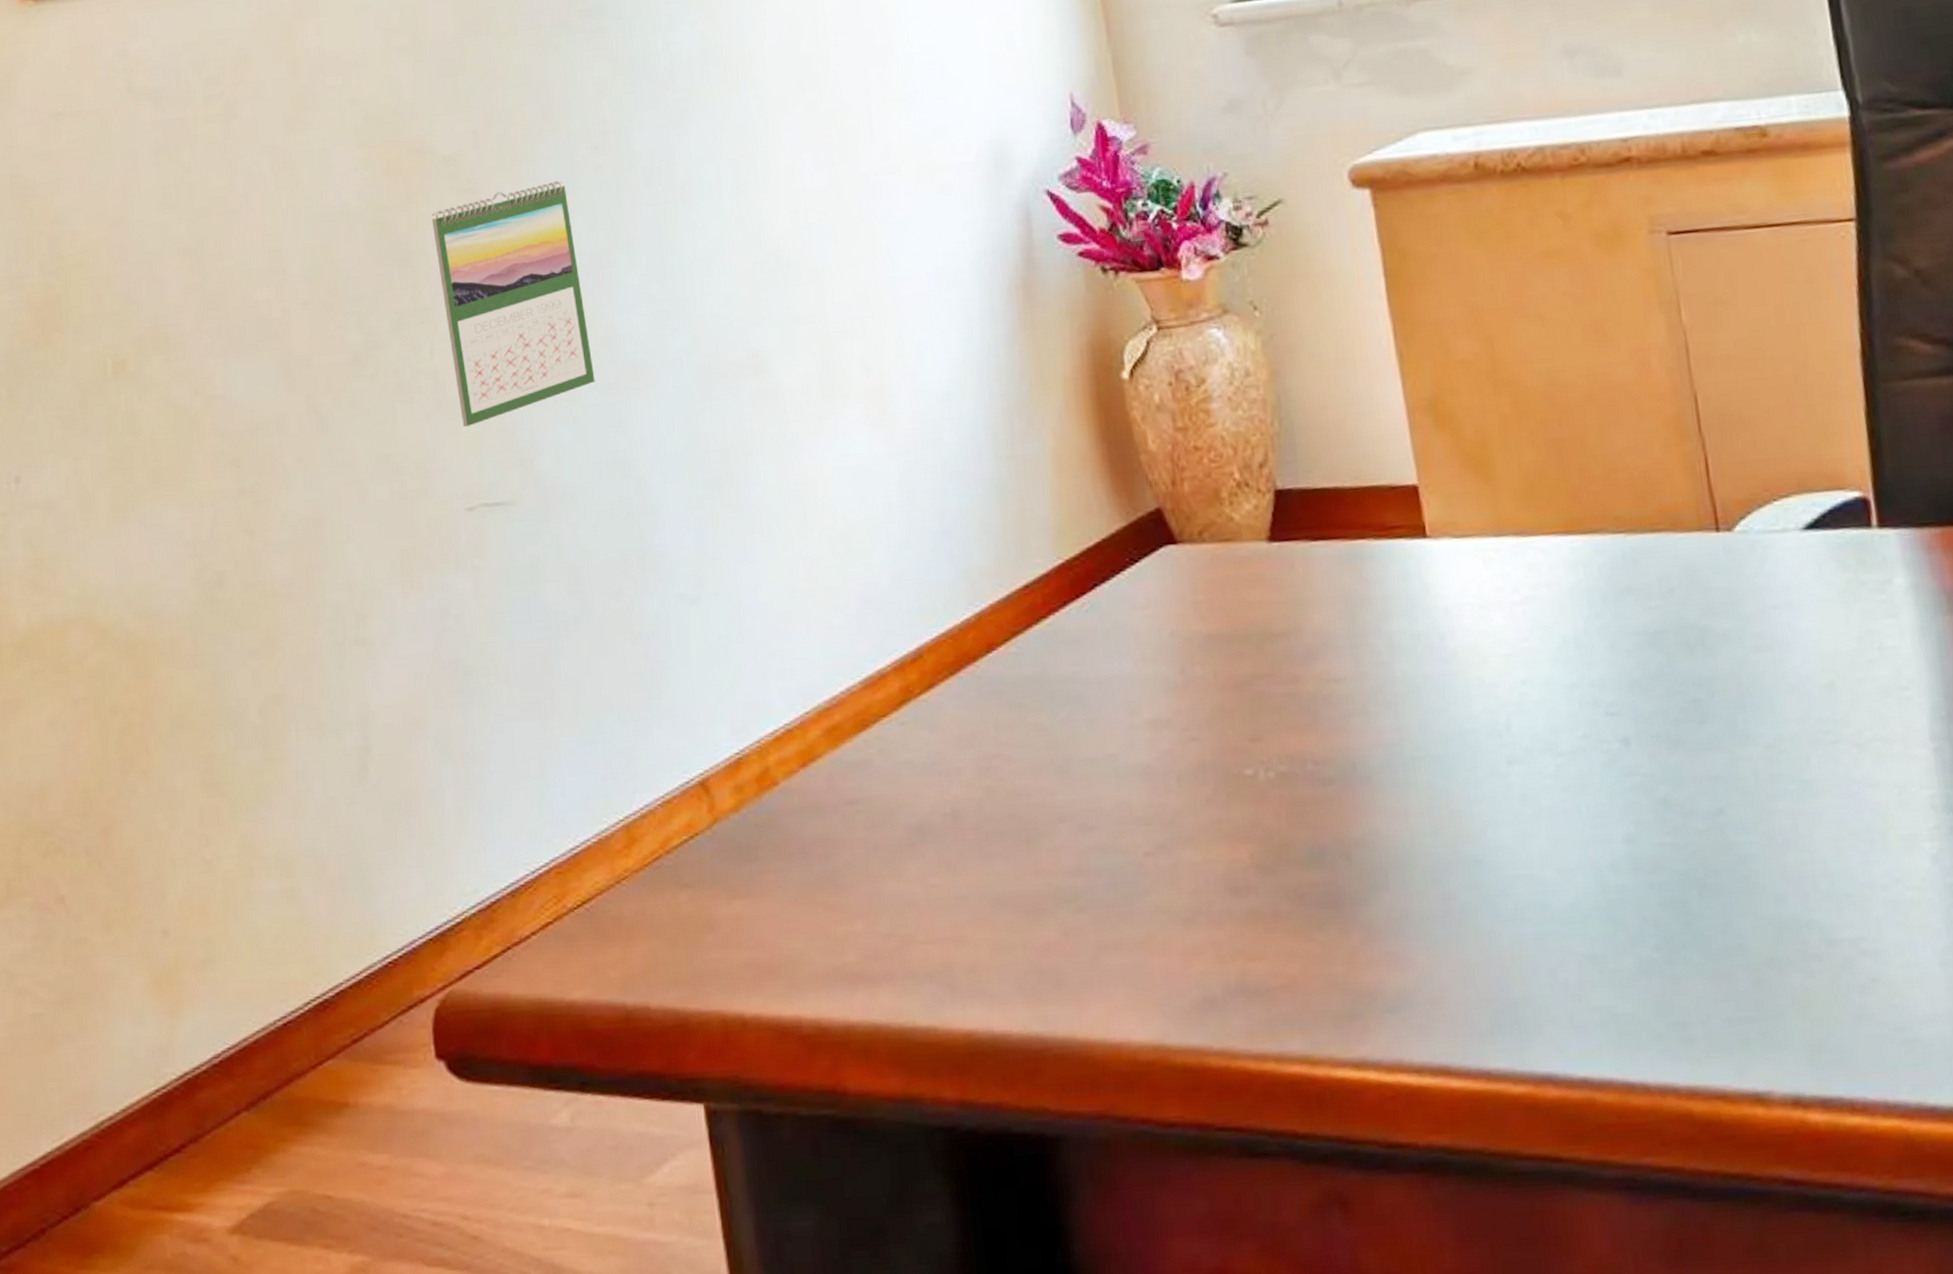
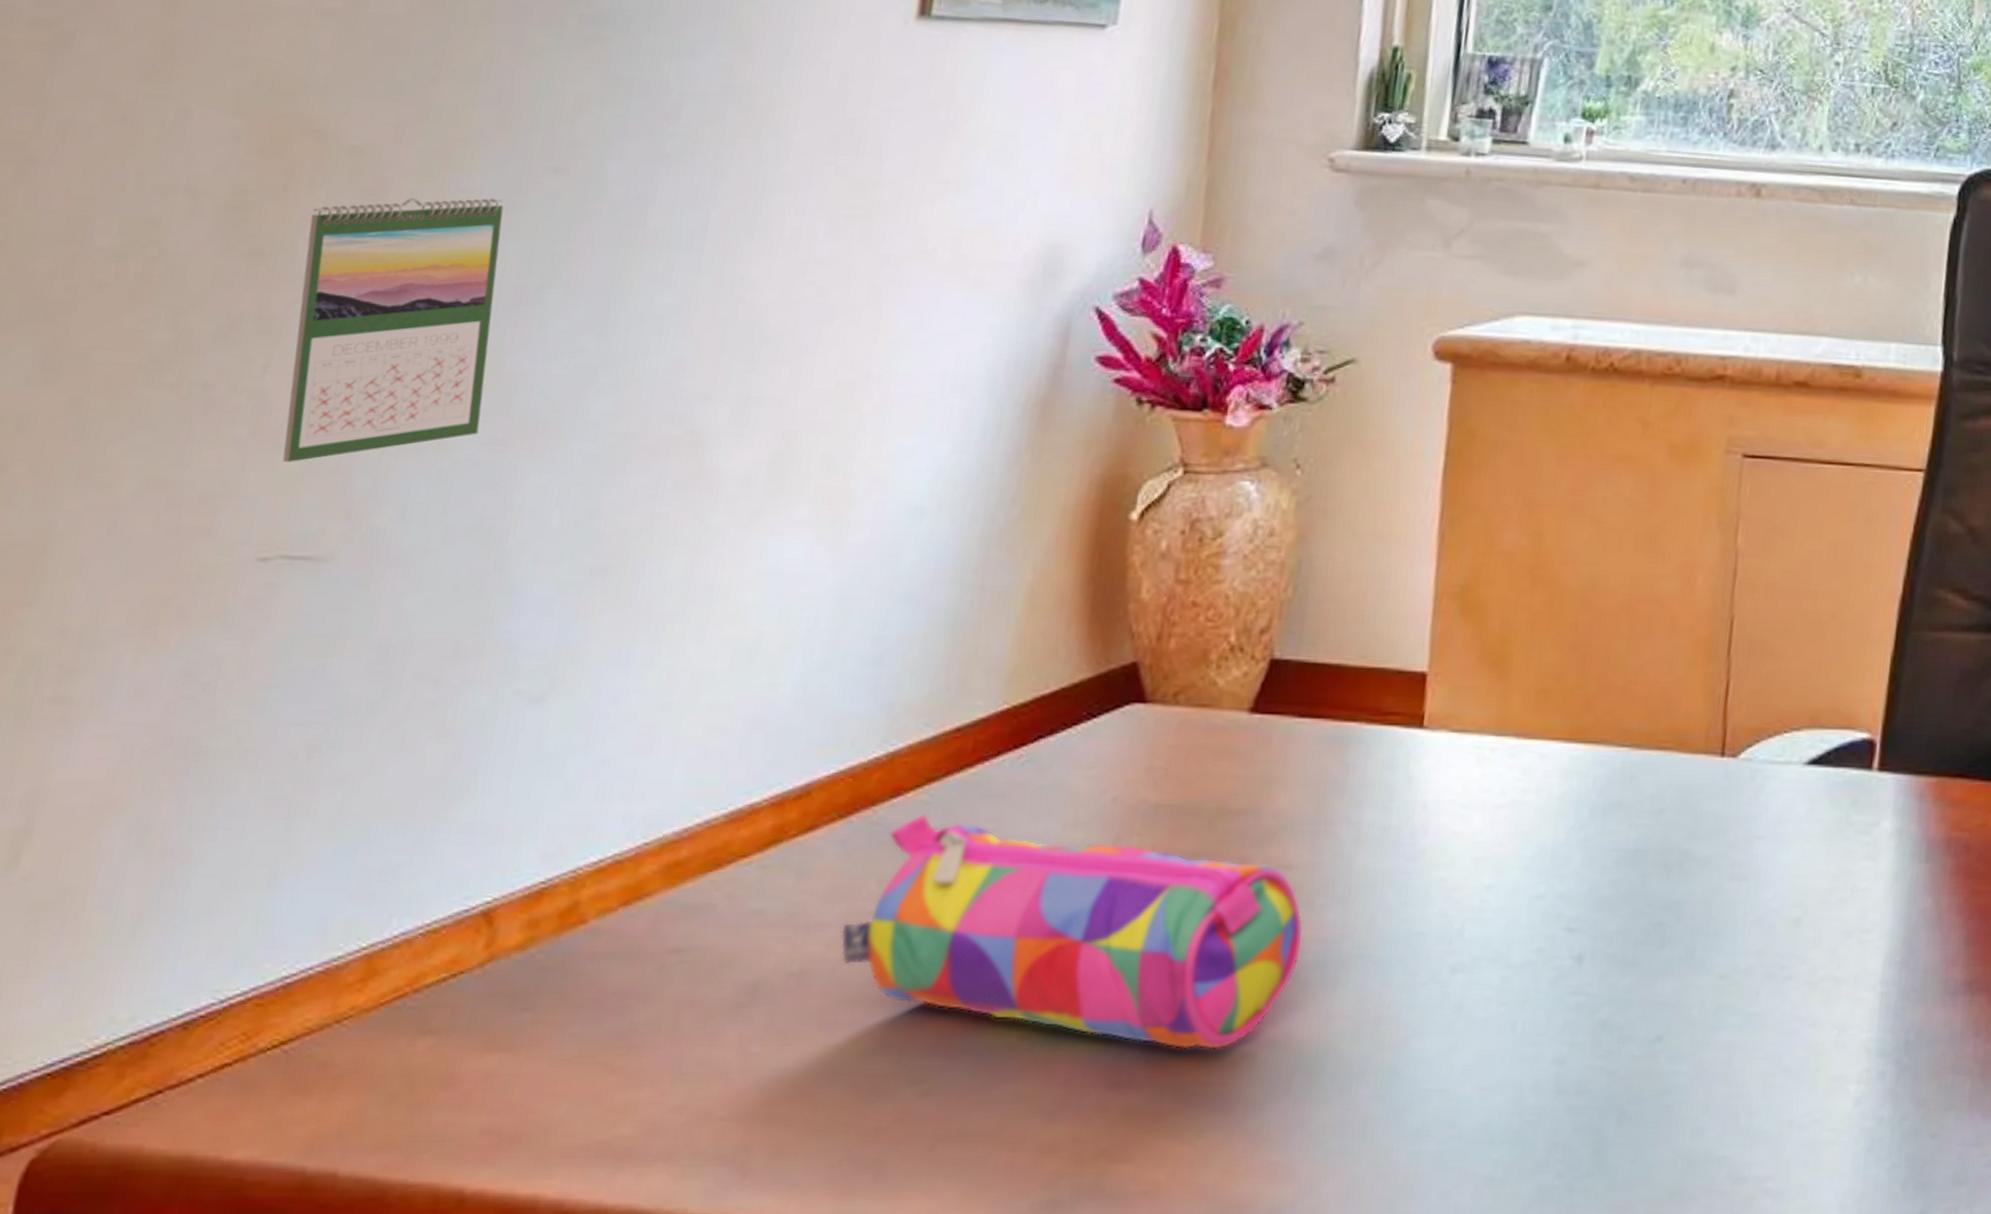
pencil case: none [977,665,1368,855] -> present [840,814,1304,1049]

